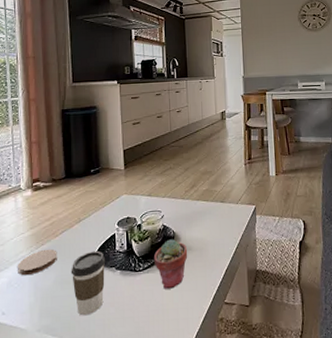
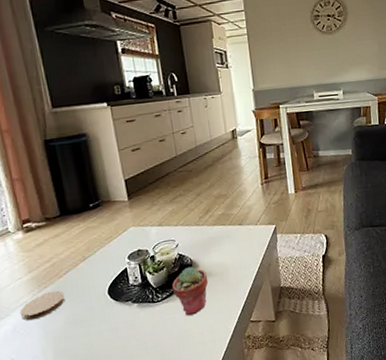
coffee cup: present [71,250,106,316] -> none [82,286,123,351]

